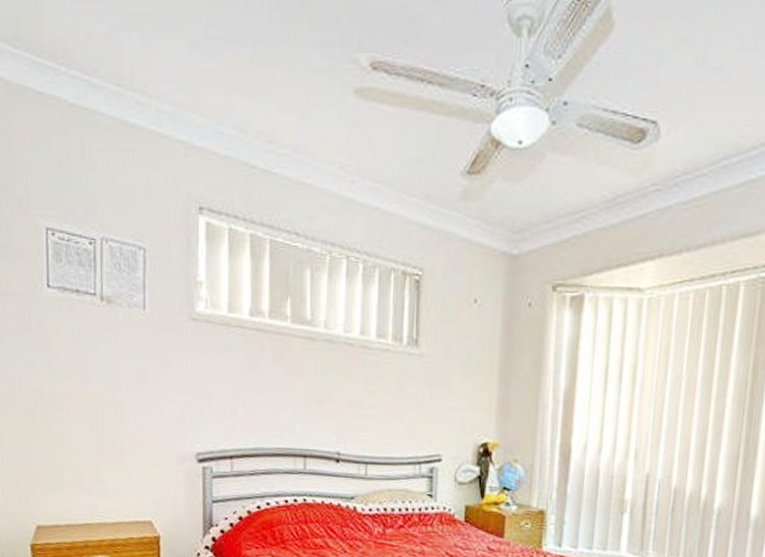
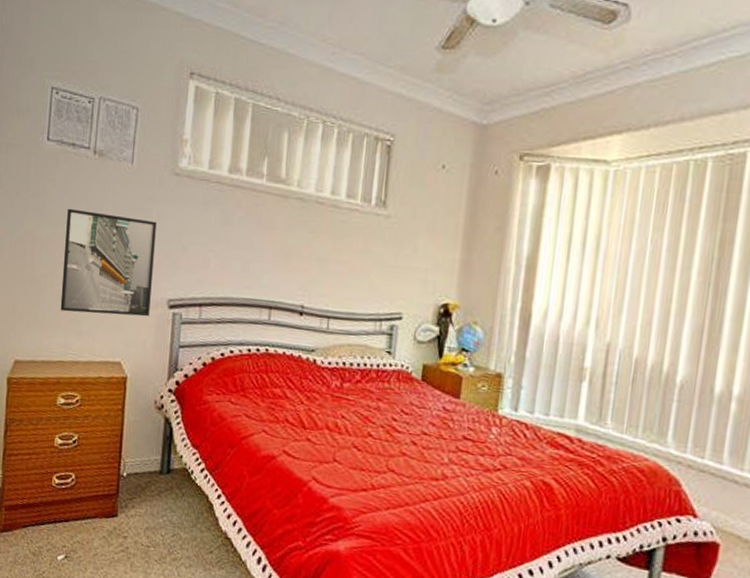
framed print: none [78,361,178,473] -> present [60,208,157,317]

